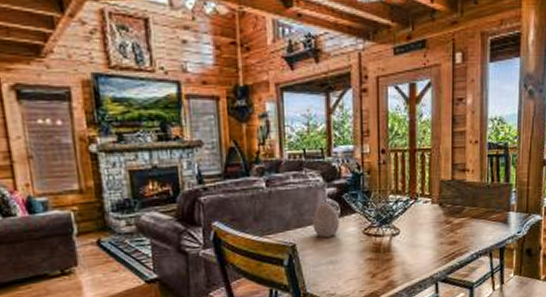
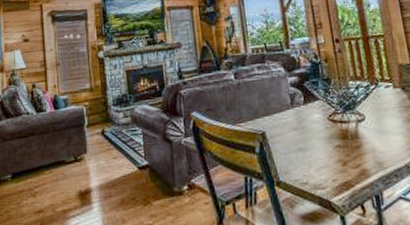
decorative egg: present [313,202,339,237] -> none [278,91,304,125]

